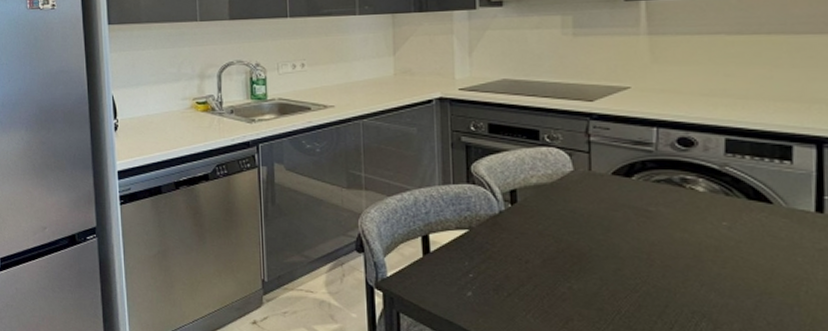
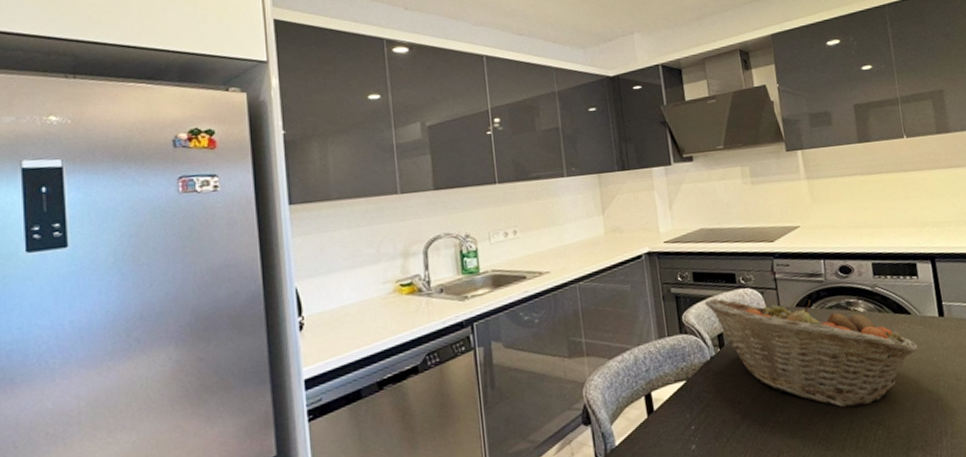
fruit basket: none [499,153,776,293] -> present [704,298,918,408]

